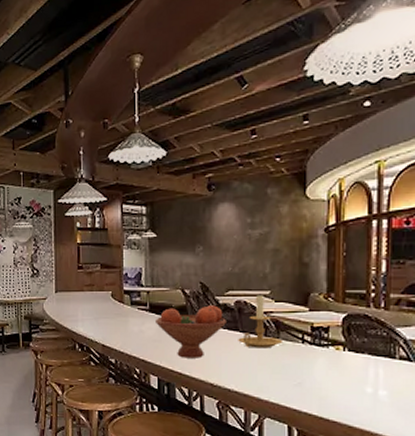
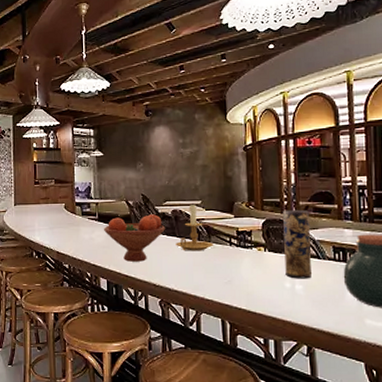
vase: none [367,303,401,384] -> present [283,209,311,279]

